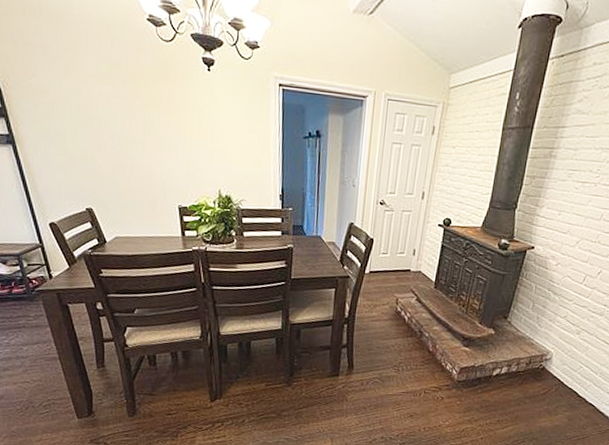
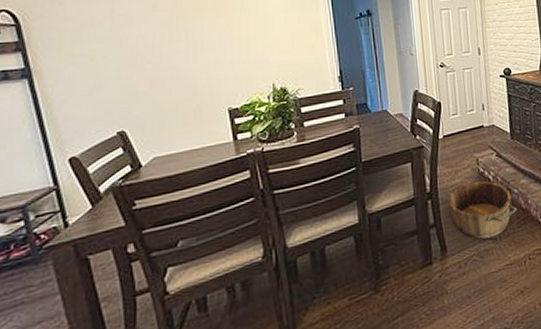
wooden bucket: none [362,317,424,368] -> present [447,180,517,239]

